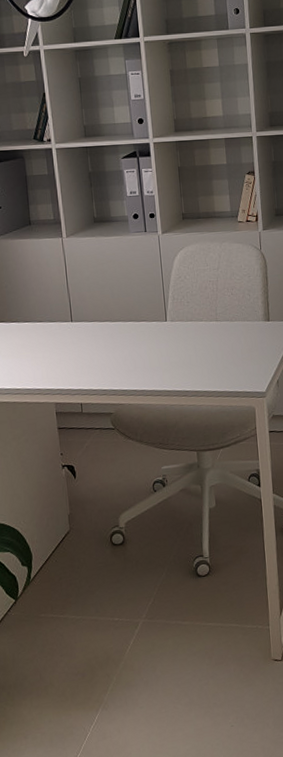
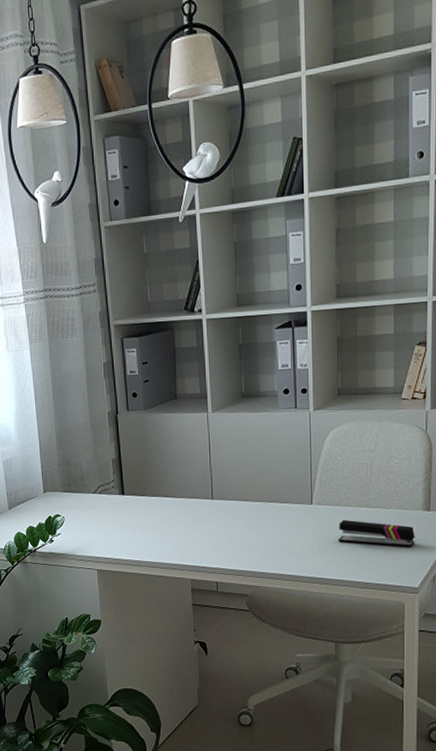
stapler: none [192,333,259,356] -> present [338,519,415,547]

